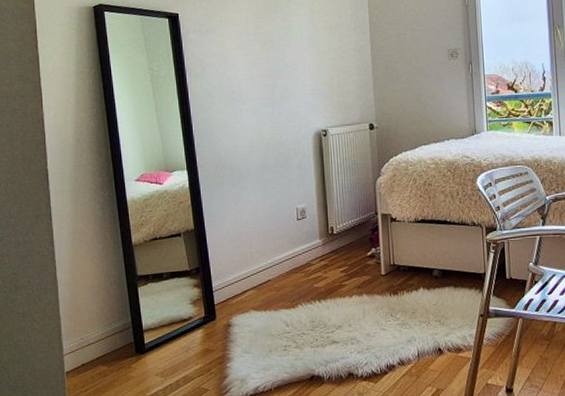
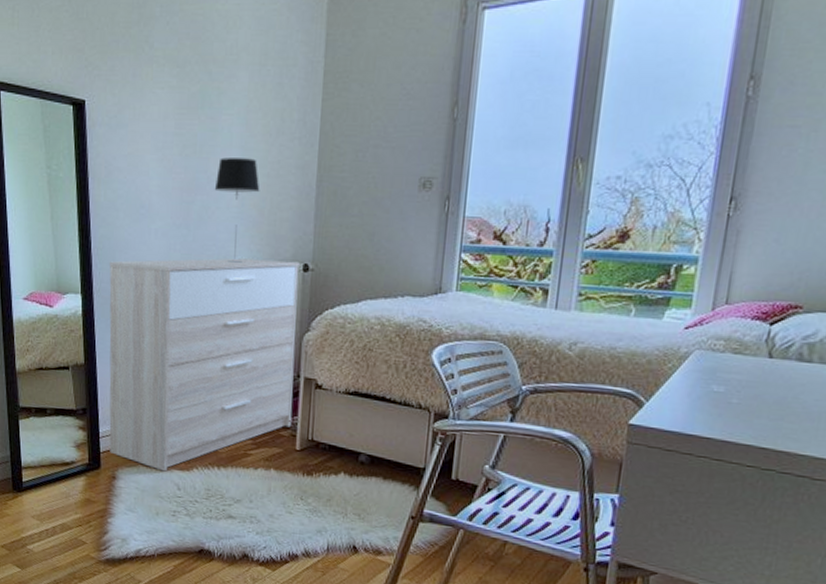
sideboard: none [209,122,376,312] -> present [109,258,300,472]
table lamp: none [291,47,328,129] -> present [214,157,260,263]

